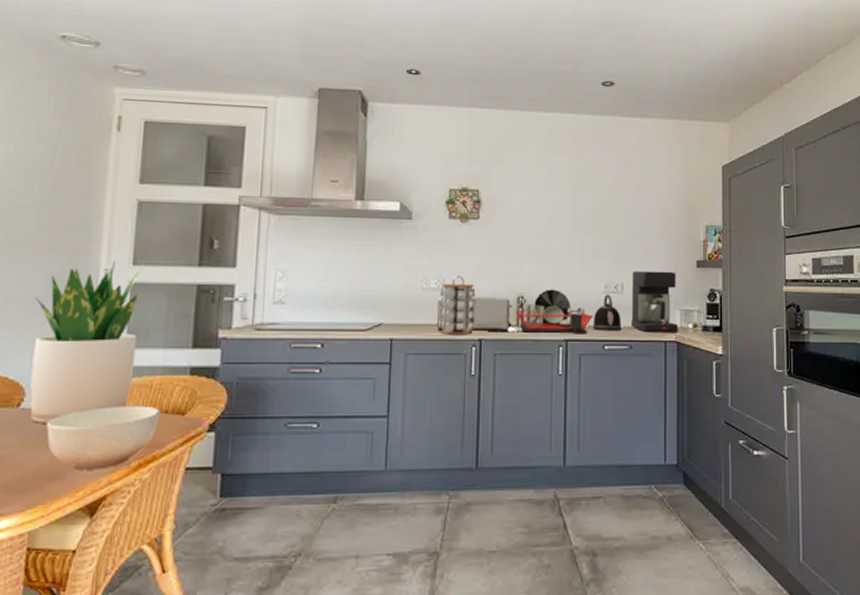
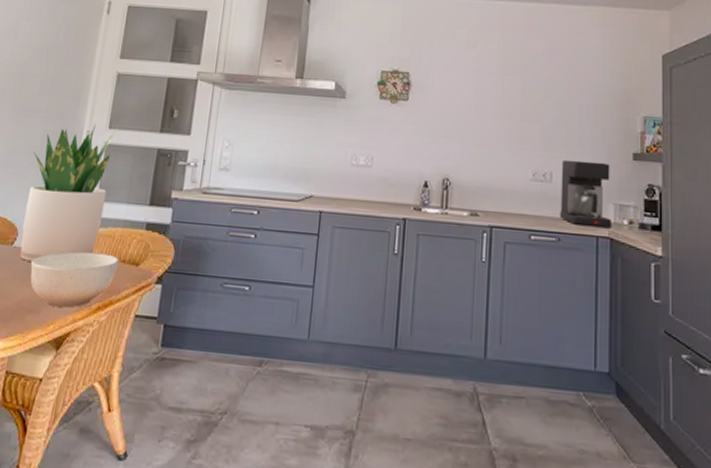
toaster: present [436,296,514,332] -> none [362,173,439,213]
spice rack: present [439,275,476,337] -> none [365,154,402,214]
dish rack: present [515,289,594,333] -> none [440,173,520,221]
kettle: present [592,294,622,332] -> none [518,182,550,222]

